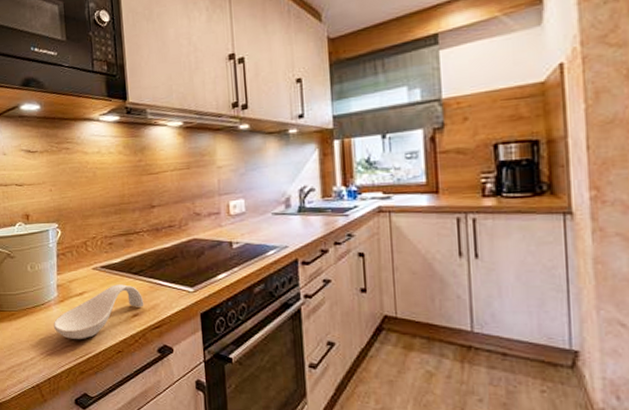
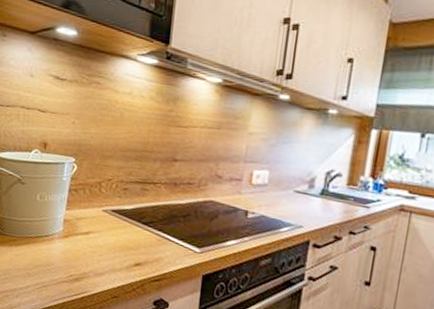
spoon rest: present [53,284,144,339] -> none [53,230,149,278]

